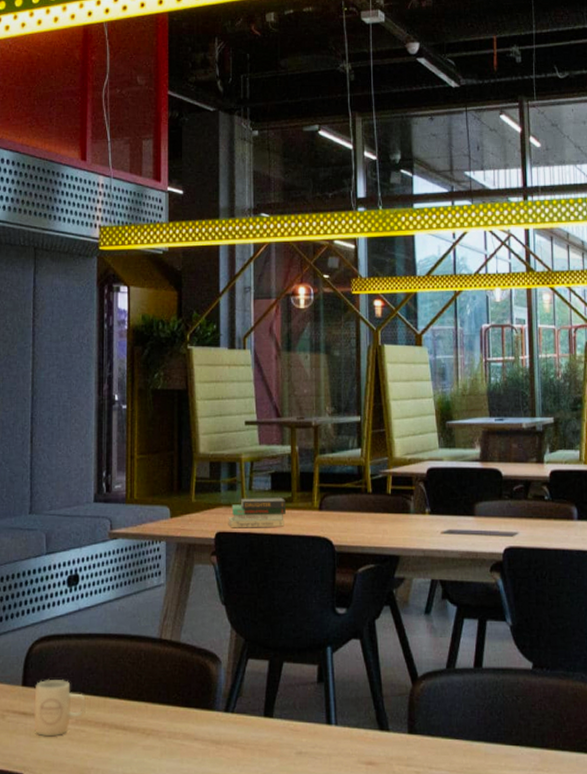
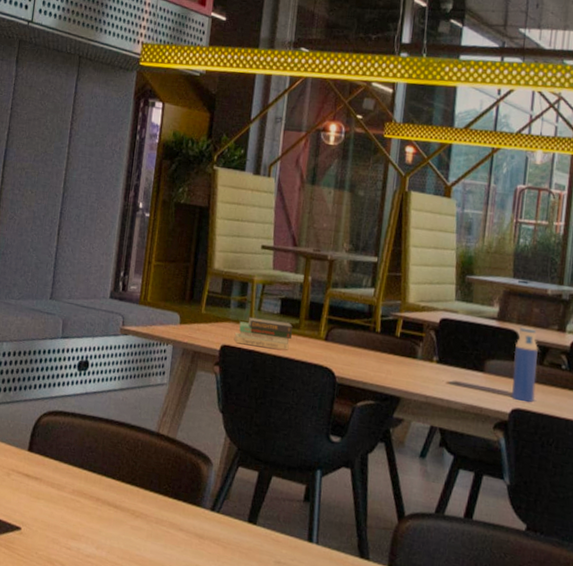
mug: present [34,679,87,736] -> none [34,449,84,501]
water bottle: none [499,464,525,538] -> present [512,326,538,402]

